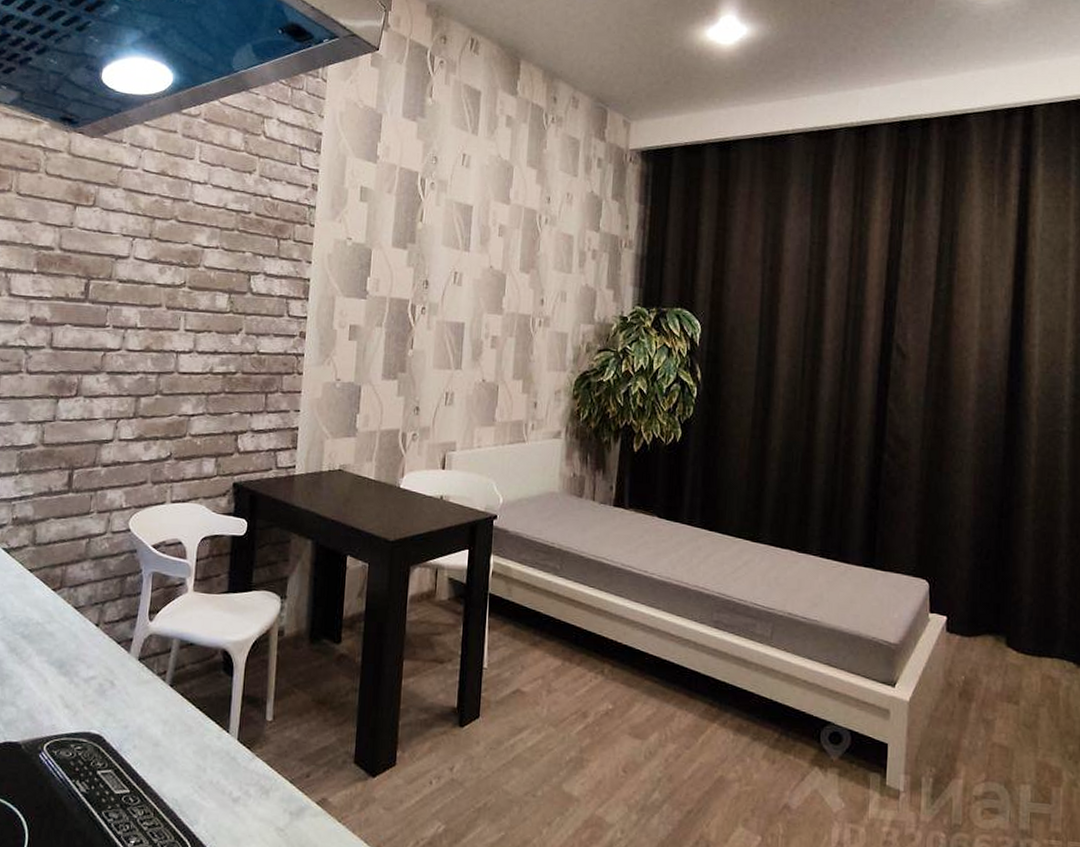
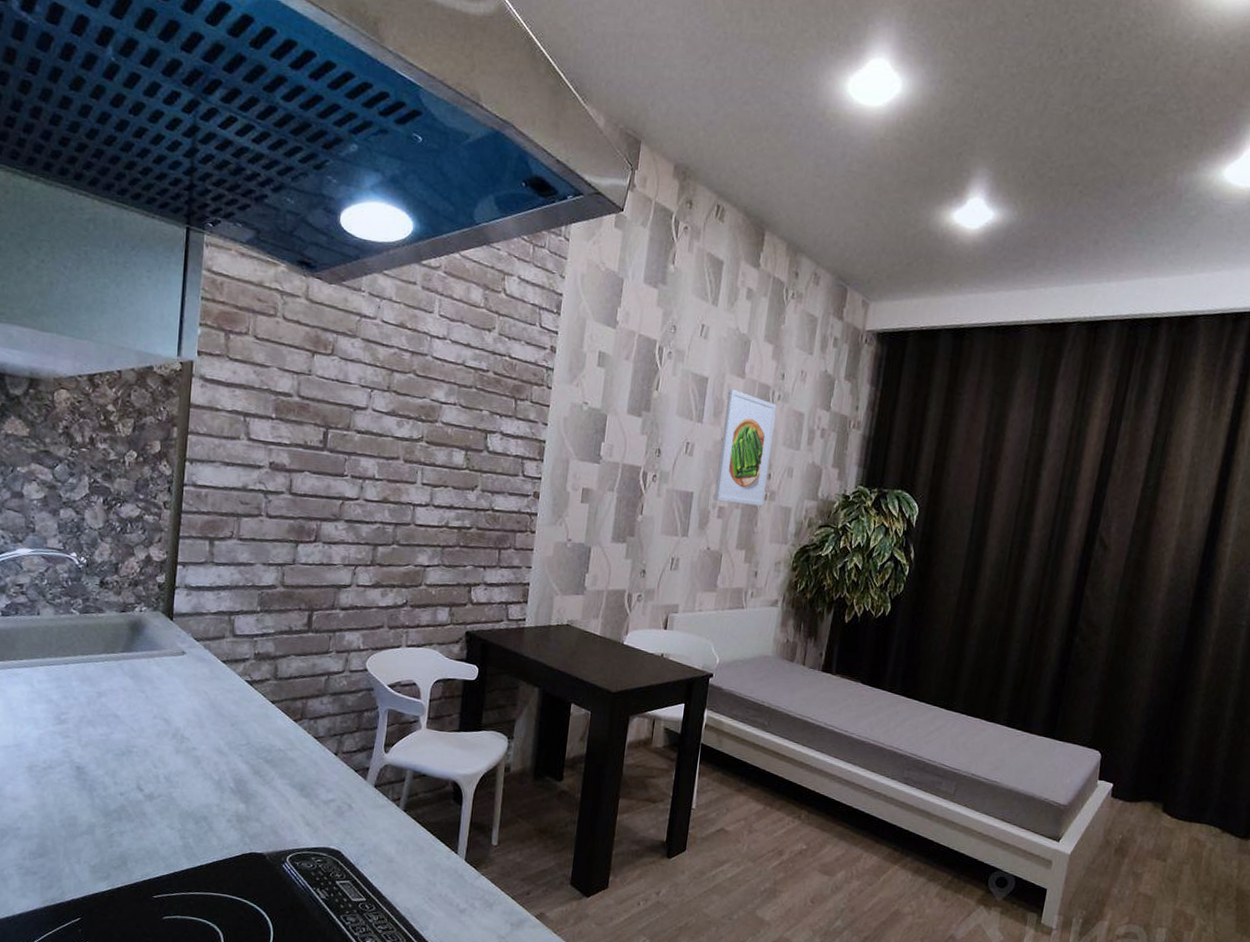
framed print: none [487,216,545,333] -> present [714,389,777,506]

